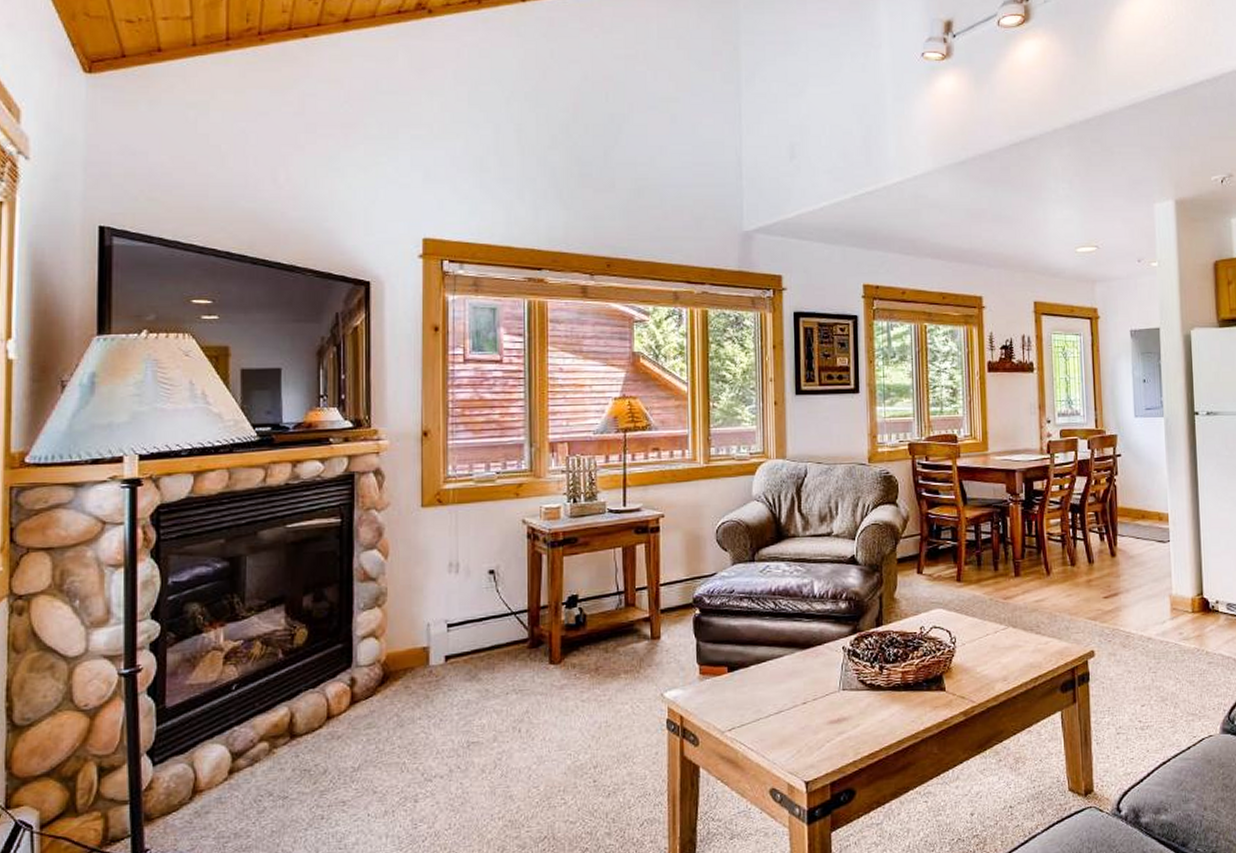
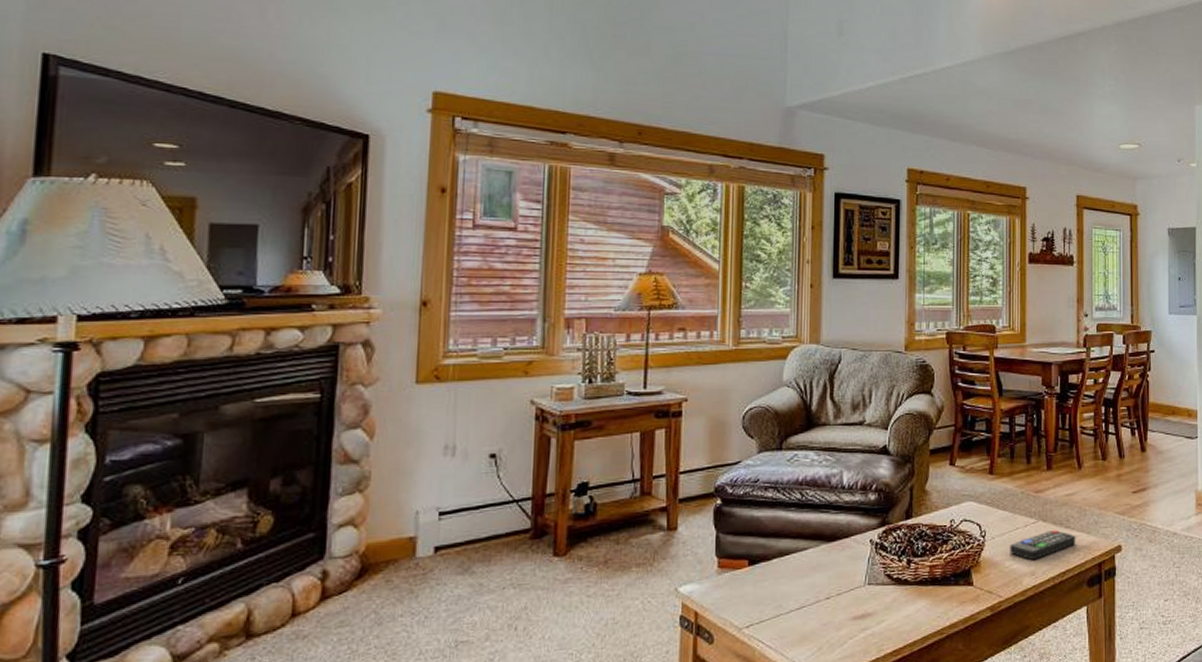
remote control: none [980,635,1047,666] -> present [1010,529,1075,561]

